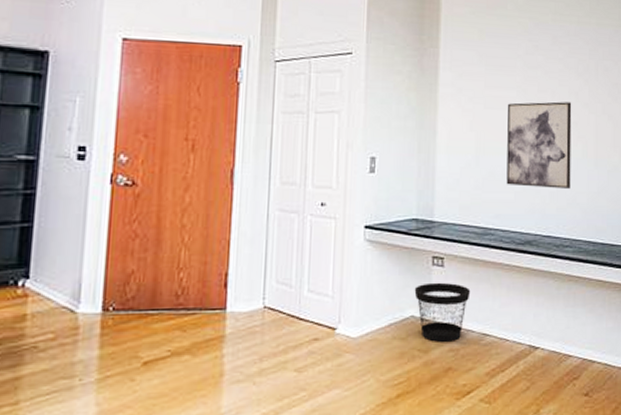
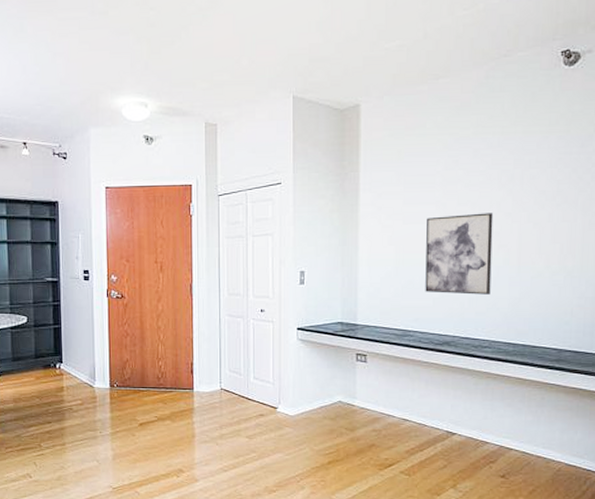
wastebasket: present [414,282,471,342] -> none [341,375,391,423]

